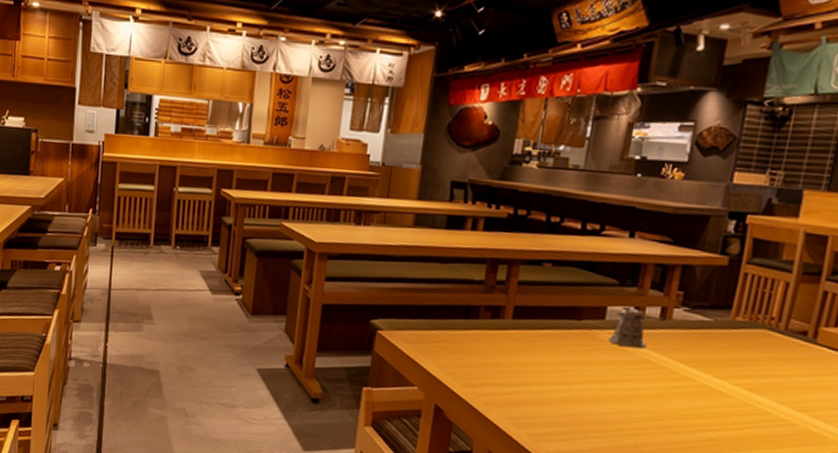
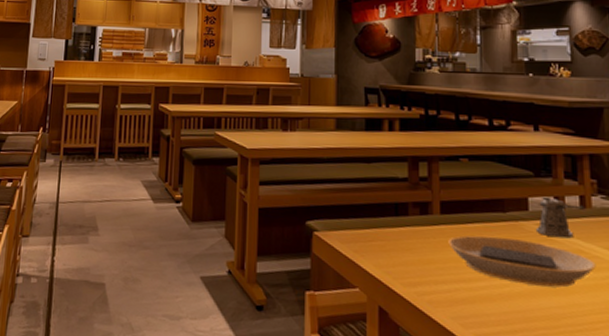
plate: none [515,341,663,395] -> present [448,235,596,288]

